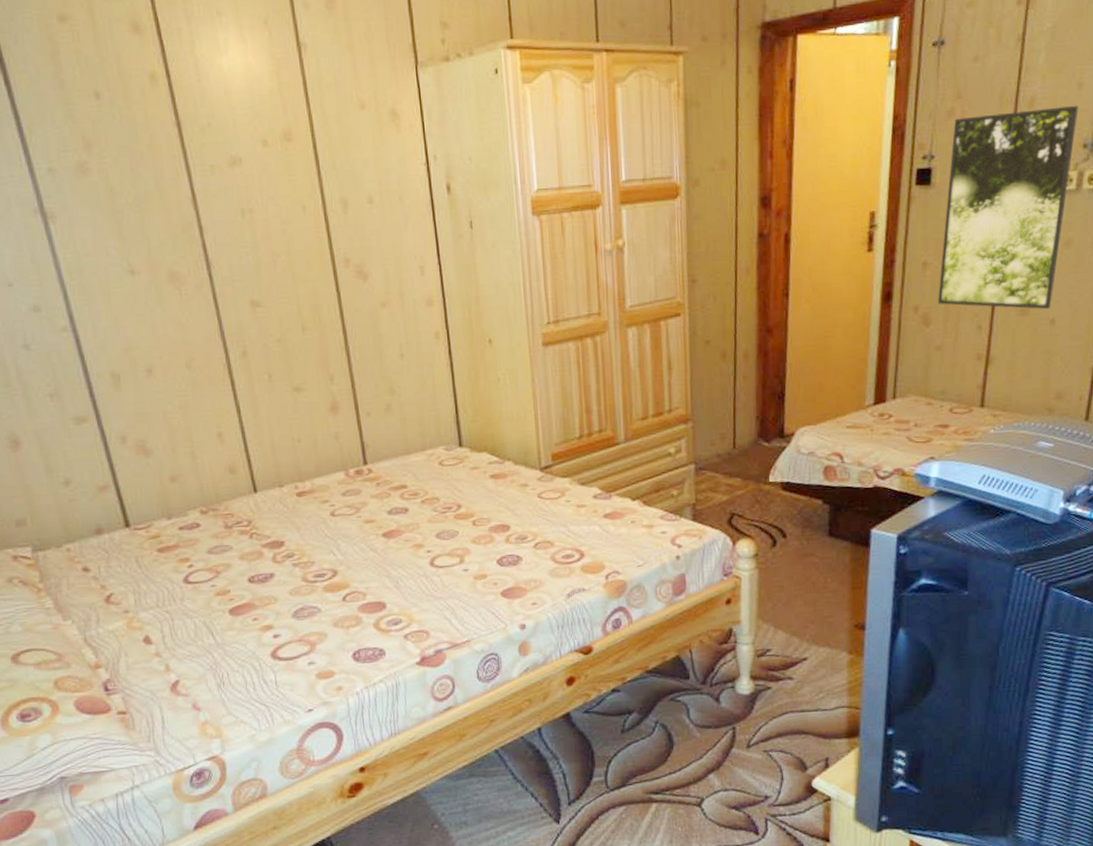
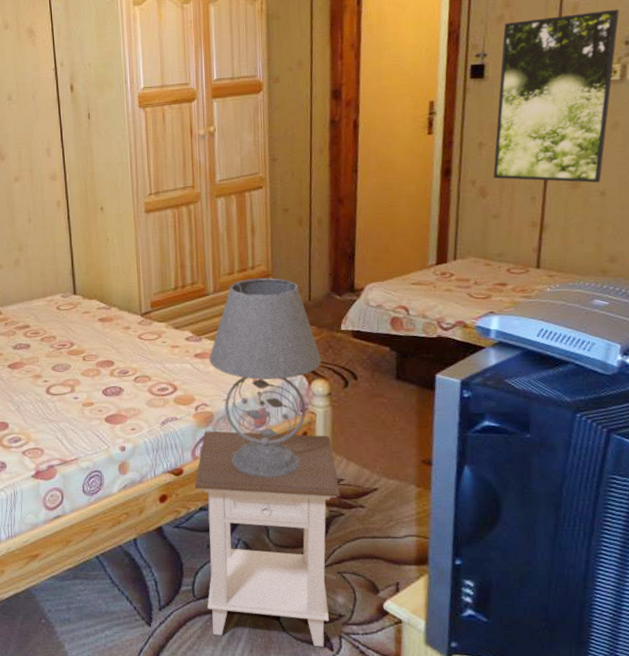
nightstand: none [605,601,767,832] -> present [194,431,341,647]
table lamp: none [620,422,747,652] -> present [209,277,322,478]

